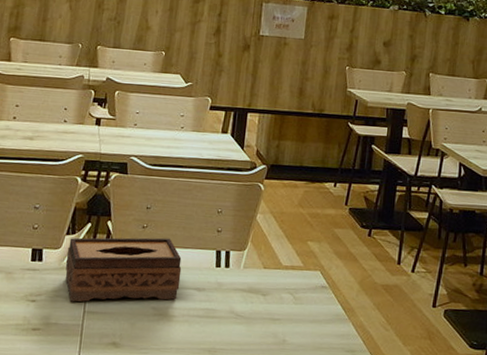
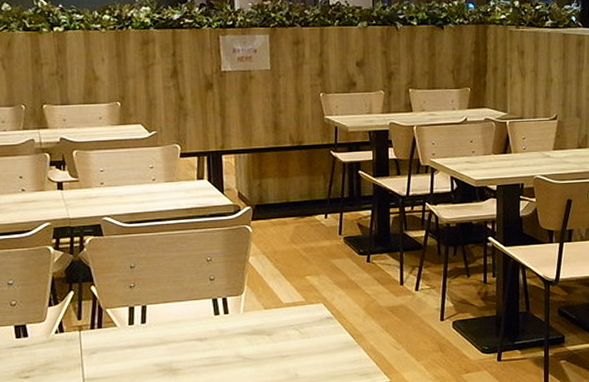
tissue box: present [65,237,182,302] -> none [52,294,180,372]

